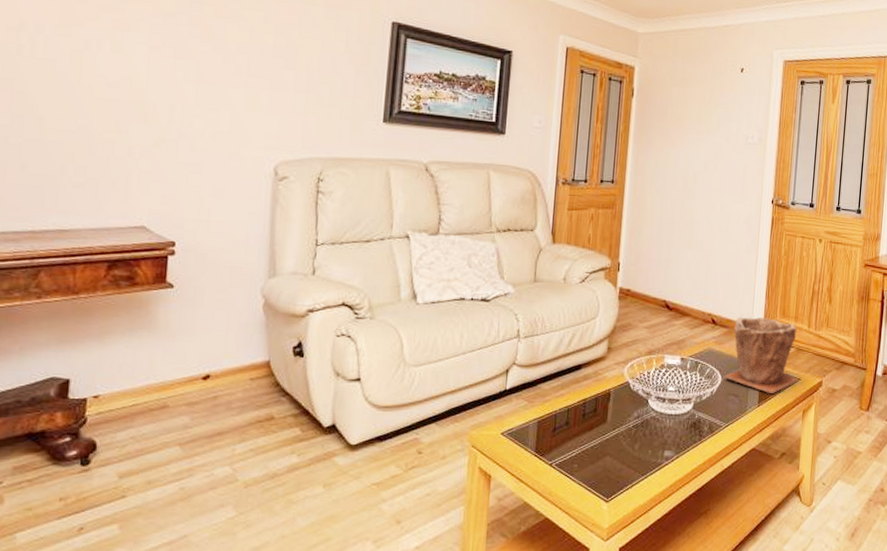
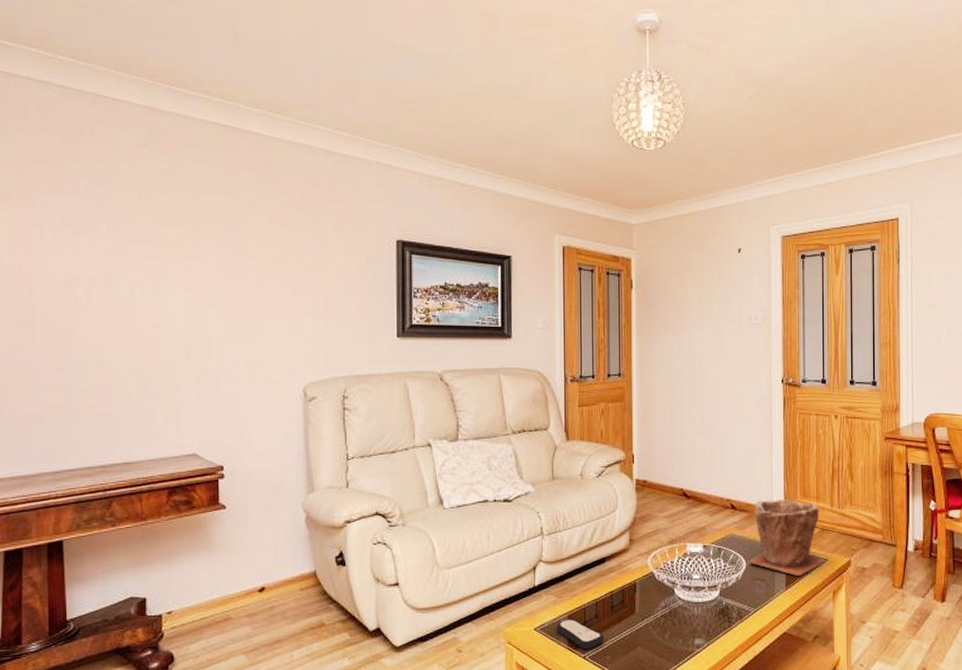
remote control: none [524,425,573,457] -> present [556,619,604,650]

